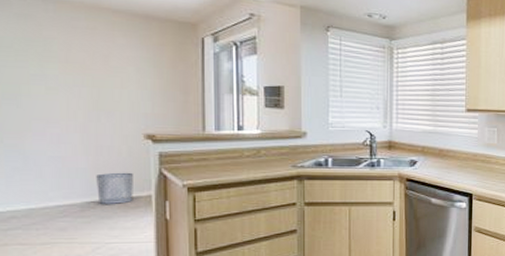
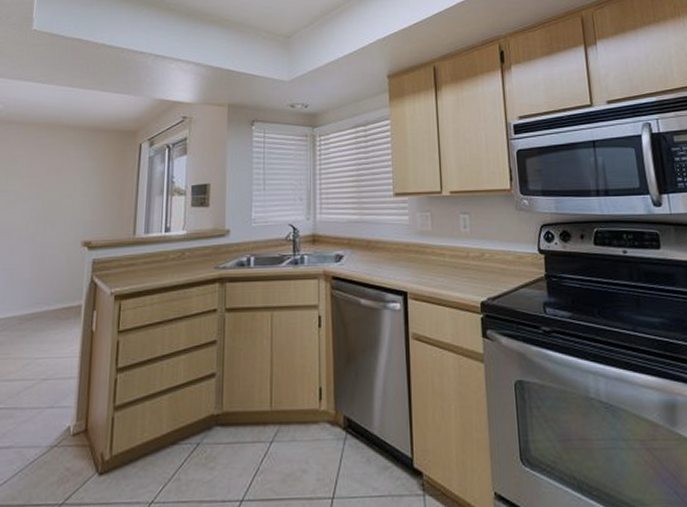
waste bin: present [96,172,133,204] -> none [35,281,68,316]

